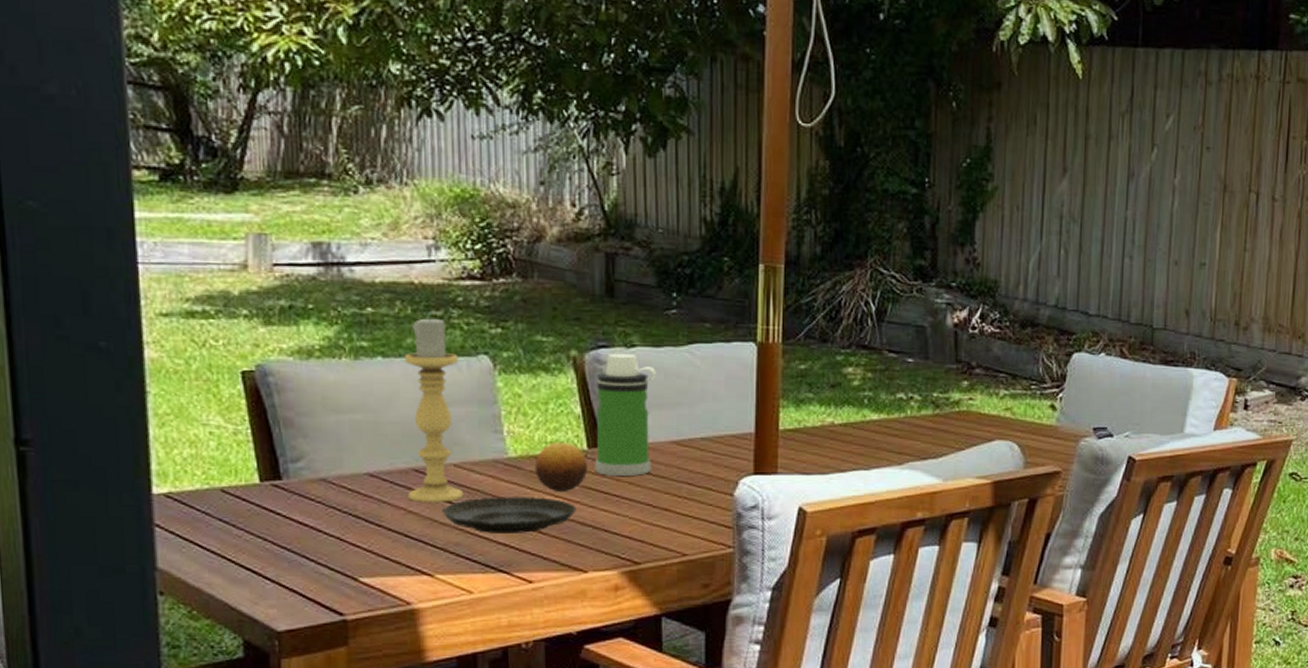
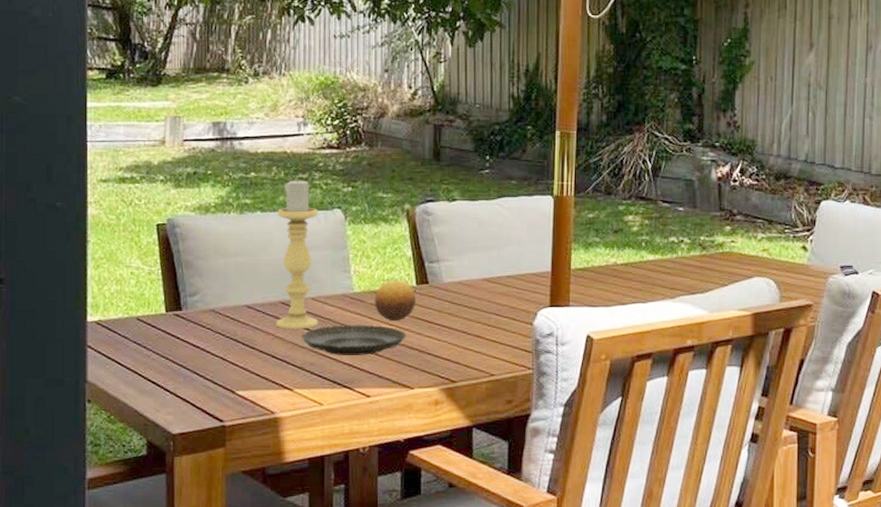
water bottle: present [595,353,656,476] -> none [421,206,472,308]

